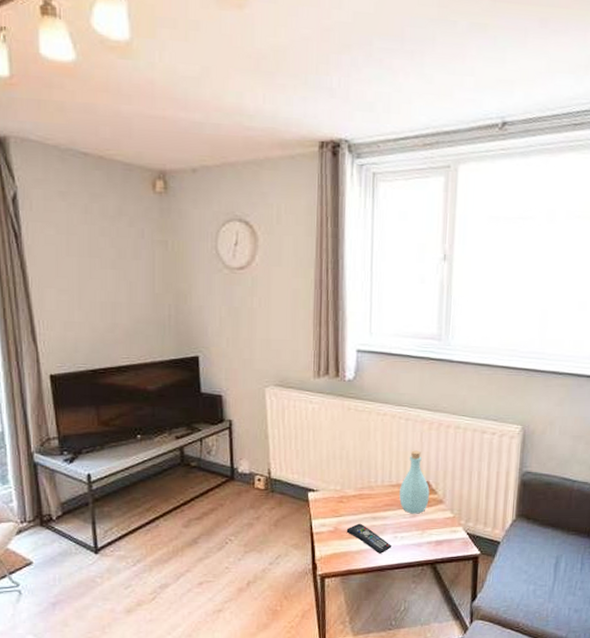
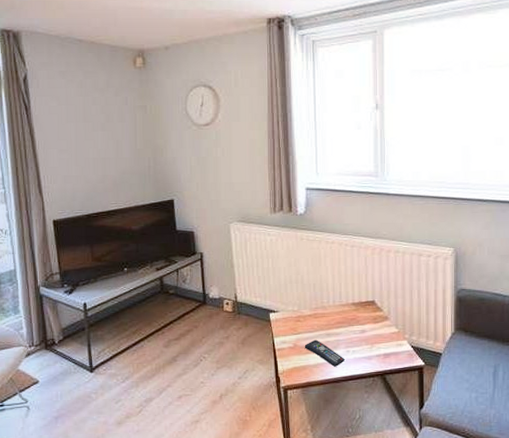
bottle: present [399,450,430,514] -> none [349,273,376,330]

